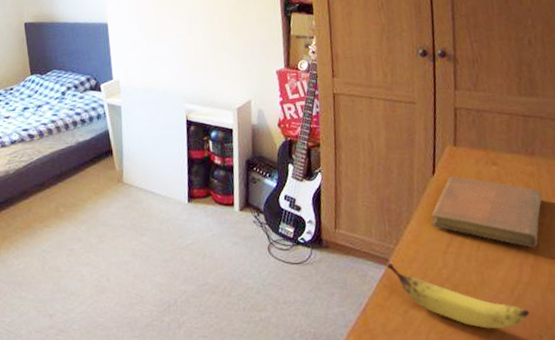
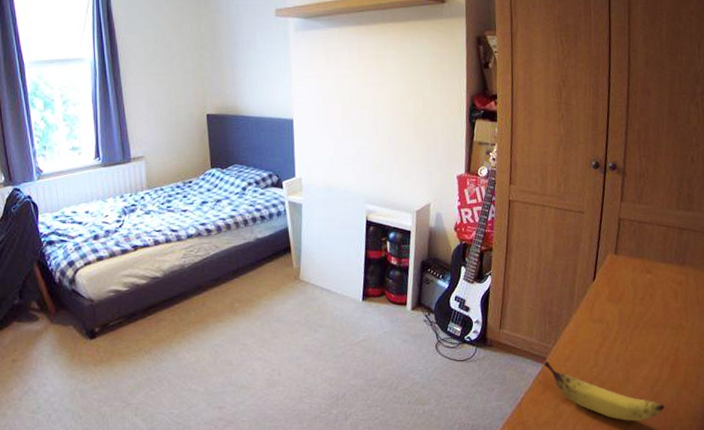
notebook: present [432,176,543,248] -> none [588,282,688,350]

